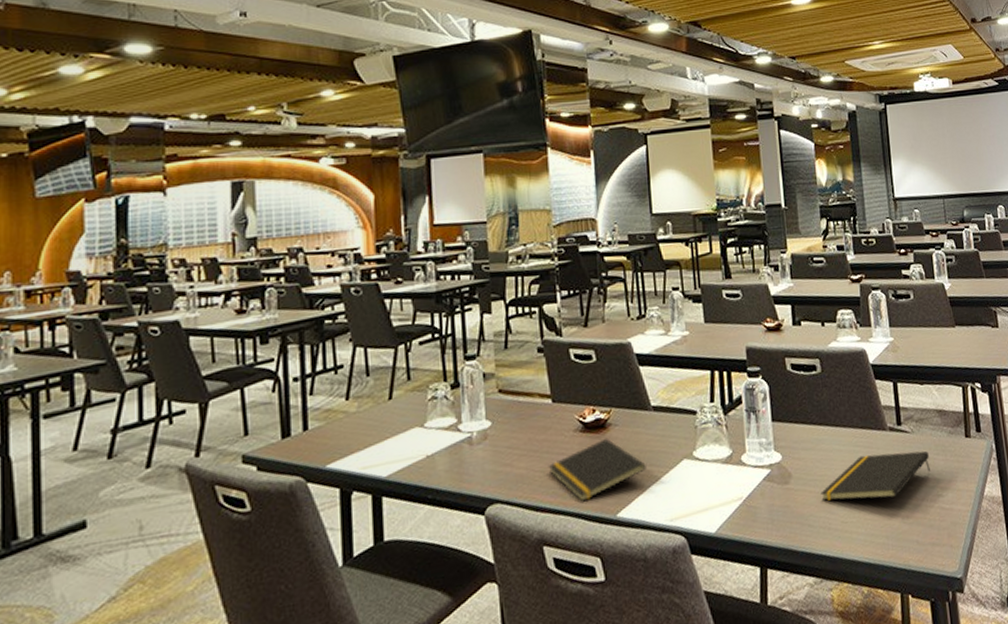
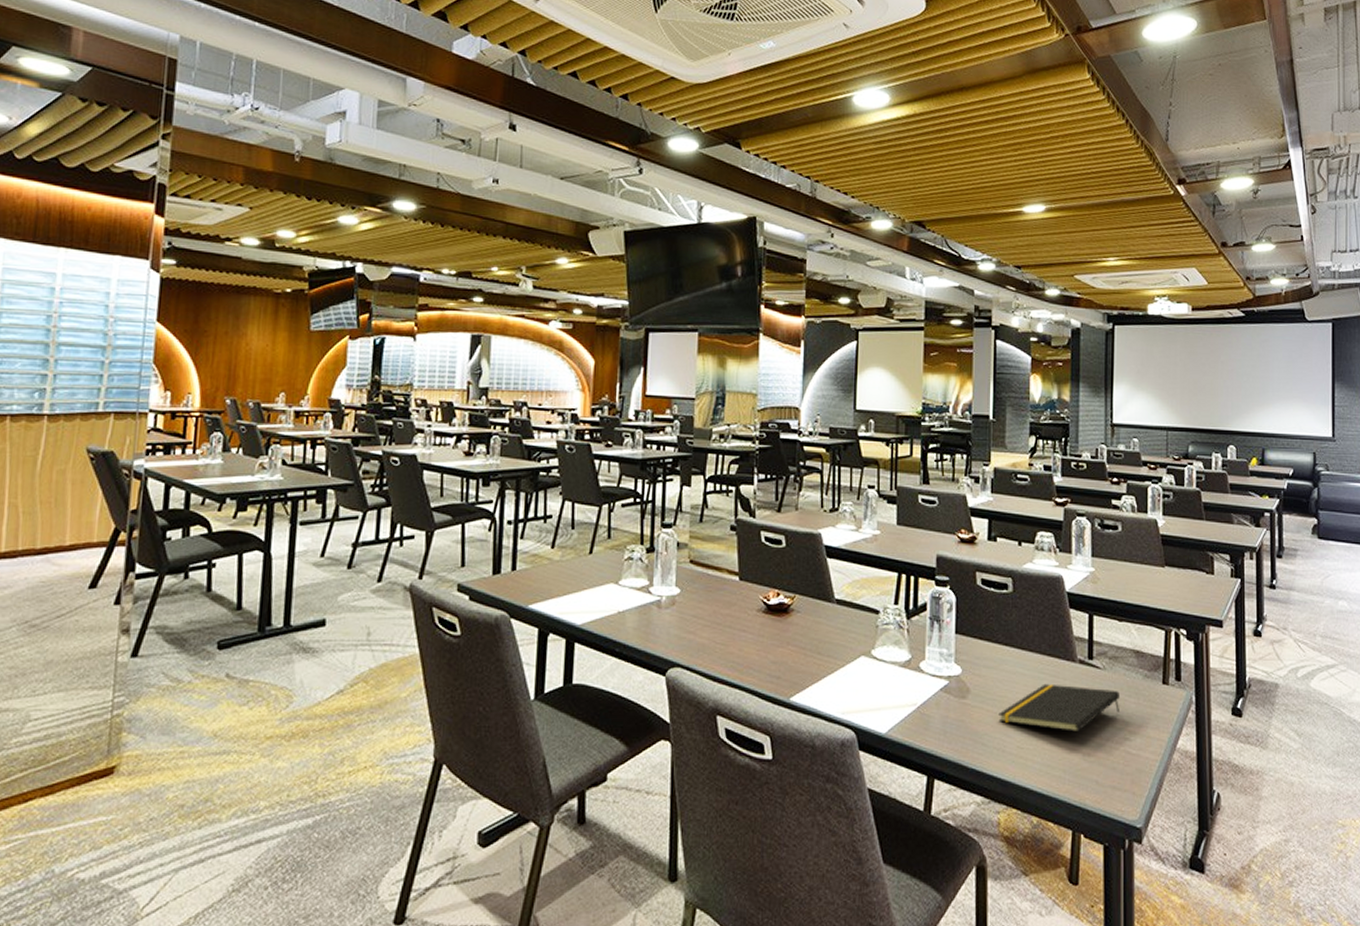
notepad: present [548,438,646,502] -> none [729,622,824,680]

